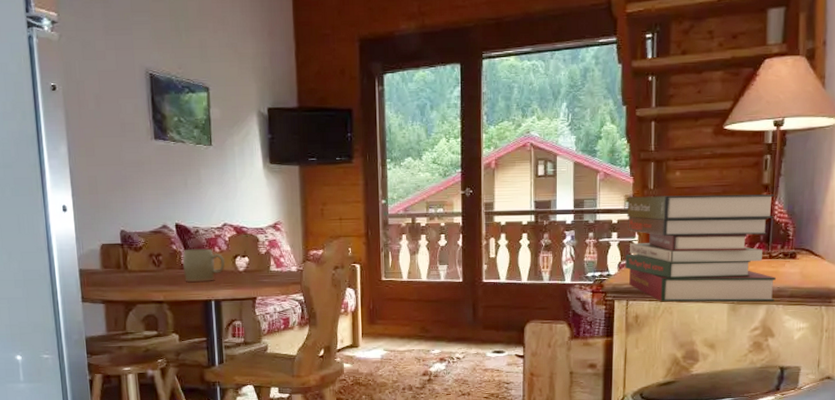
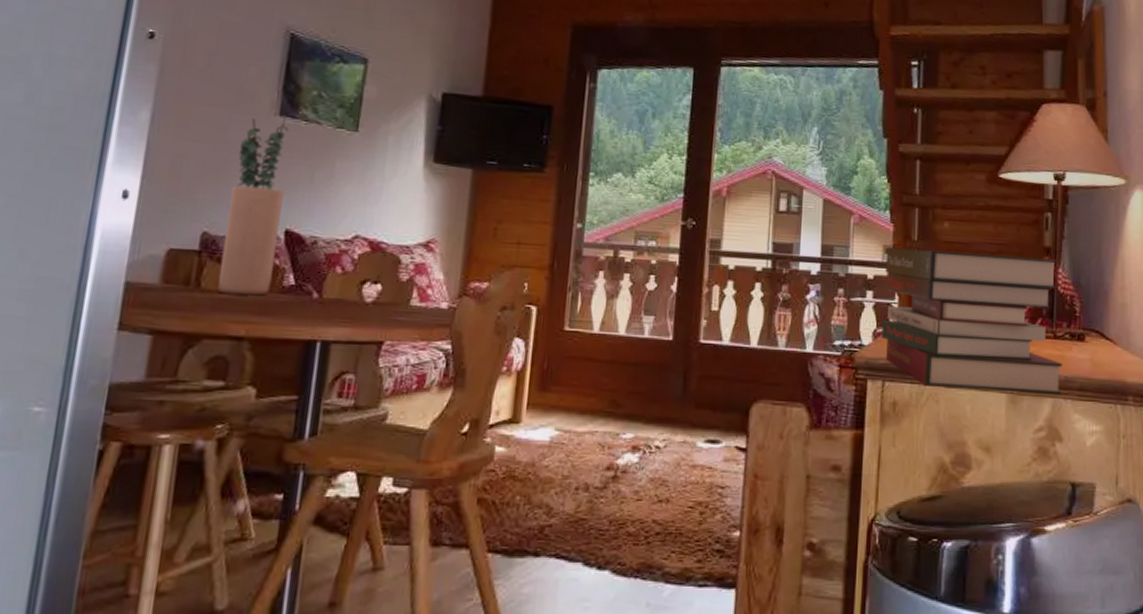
vase: none [132,140,174,273] -> present [217,117,289,296]
mug: present [182,248,225,282] -> none [282,266,347,314]

